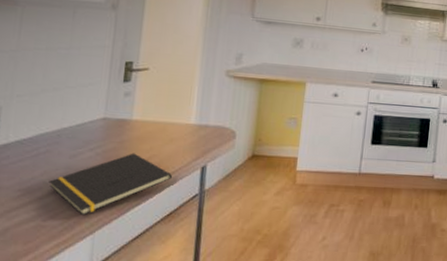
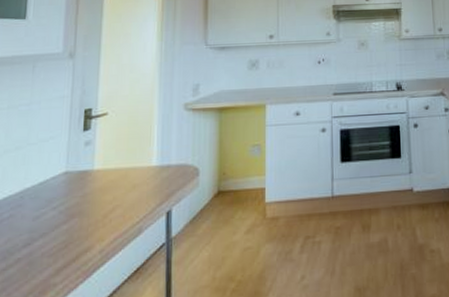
notepad: present [49,153,172,216] -> none [12,206,137,284]

